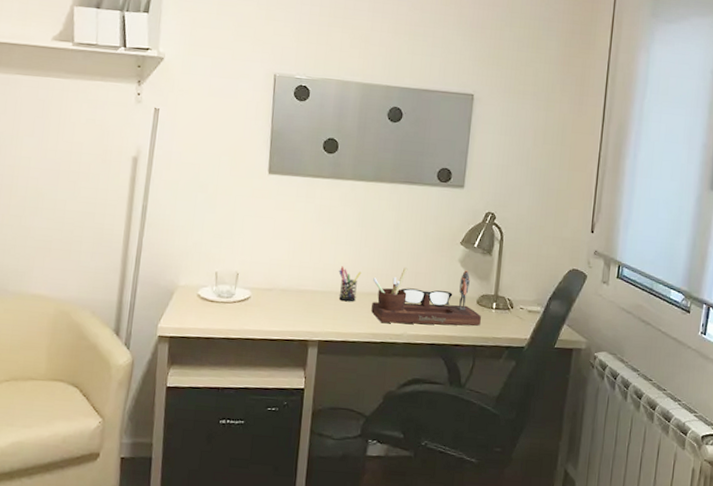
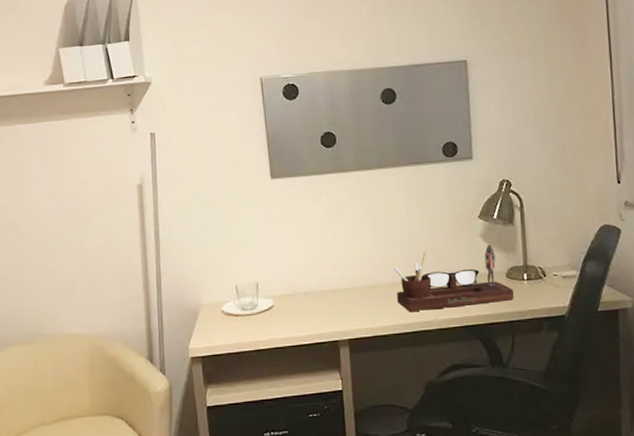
pen holder: present [338,266,362,302] -> none [357,260,381,296]

